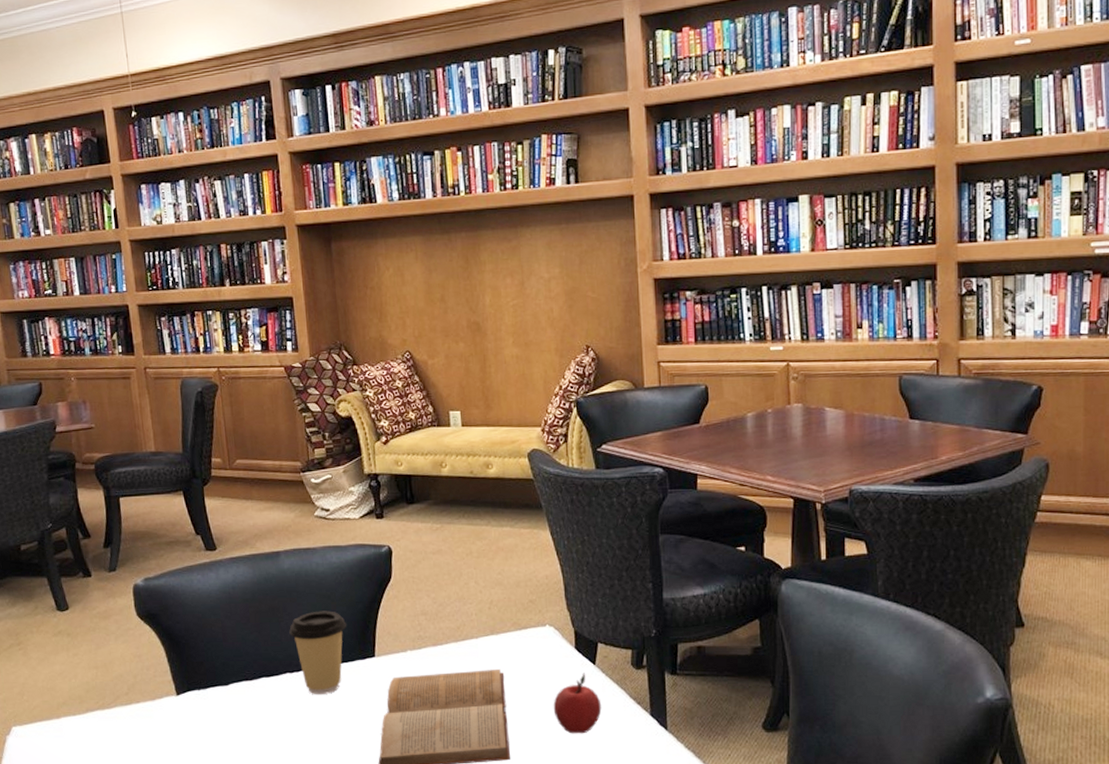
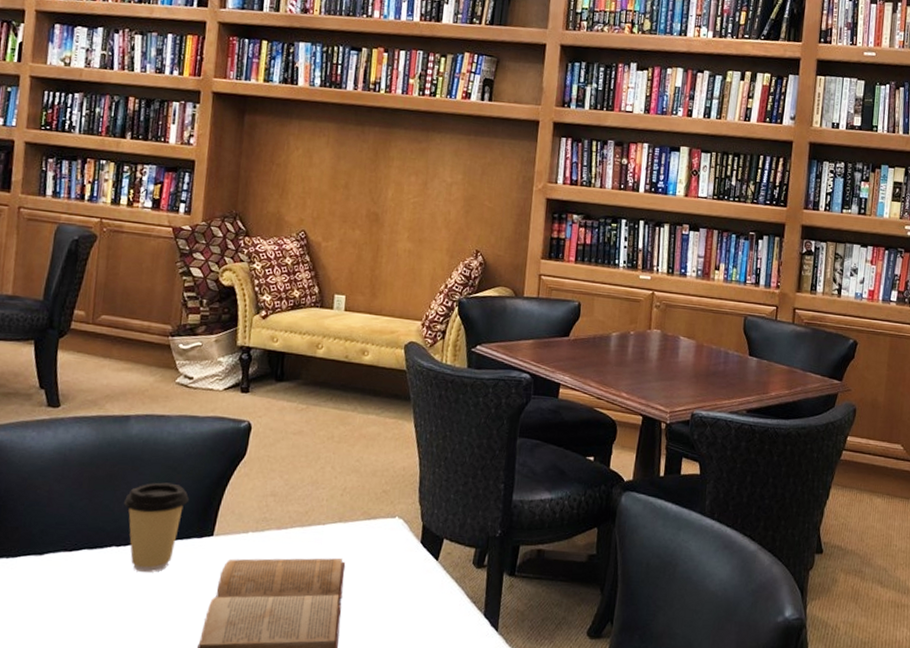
apple: present [553,673,602,734] -> none [389,568,438,631]

